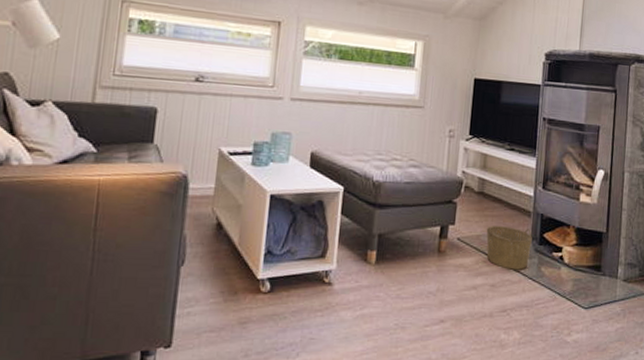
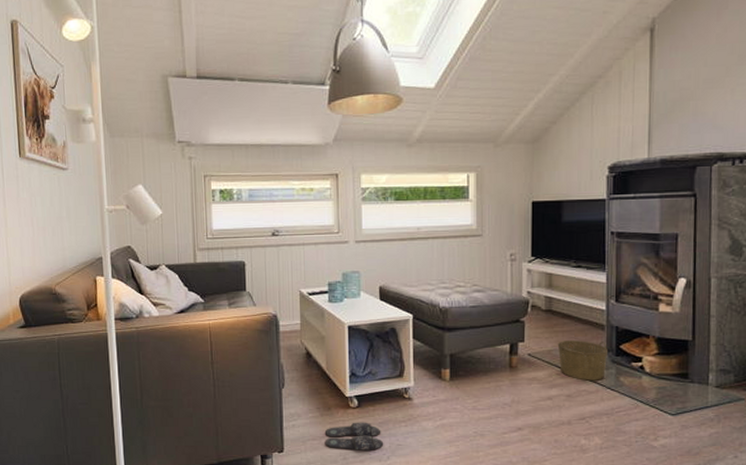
slippers: none [224,310,295,347] -> present [325,422,384,452]

